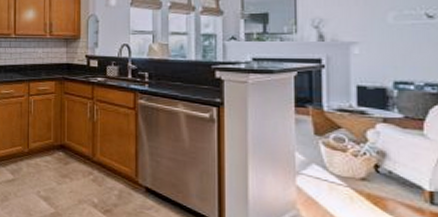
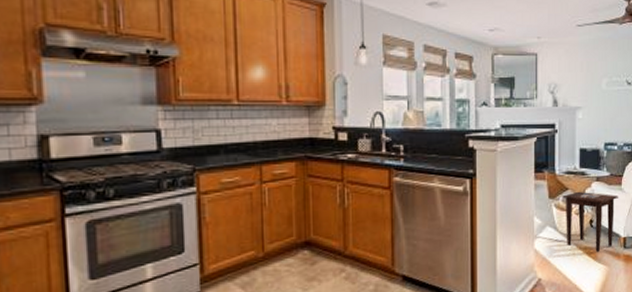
side table: none [331,131,418,203] -> present [561,191,618,253]

